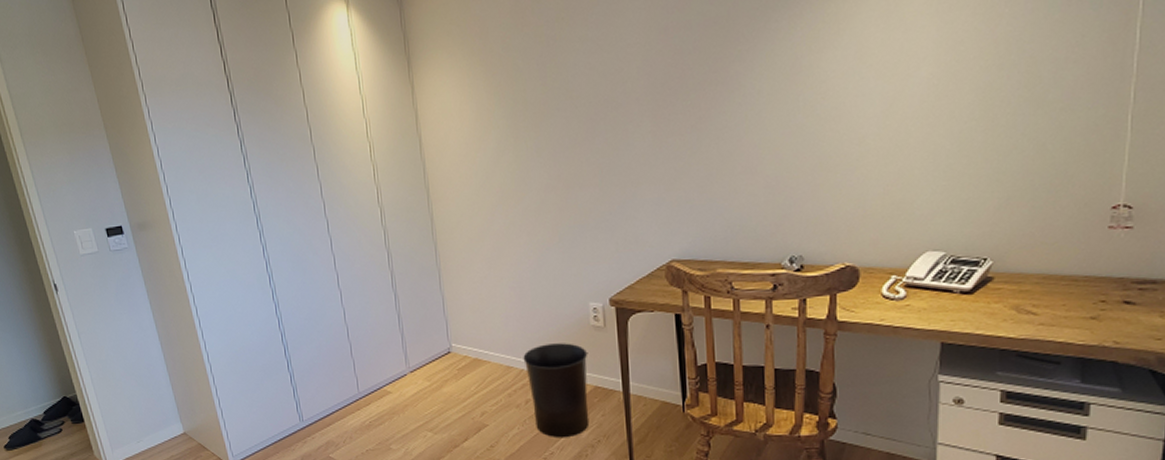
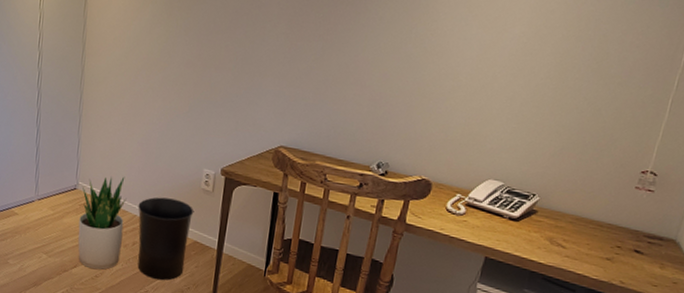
planter: none [457,328,515,439] -> present [78,176,127,270]

